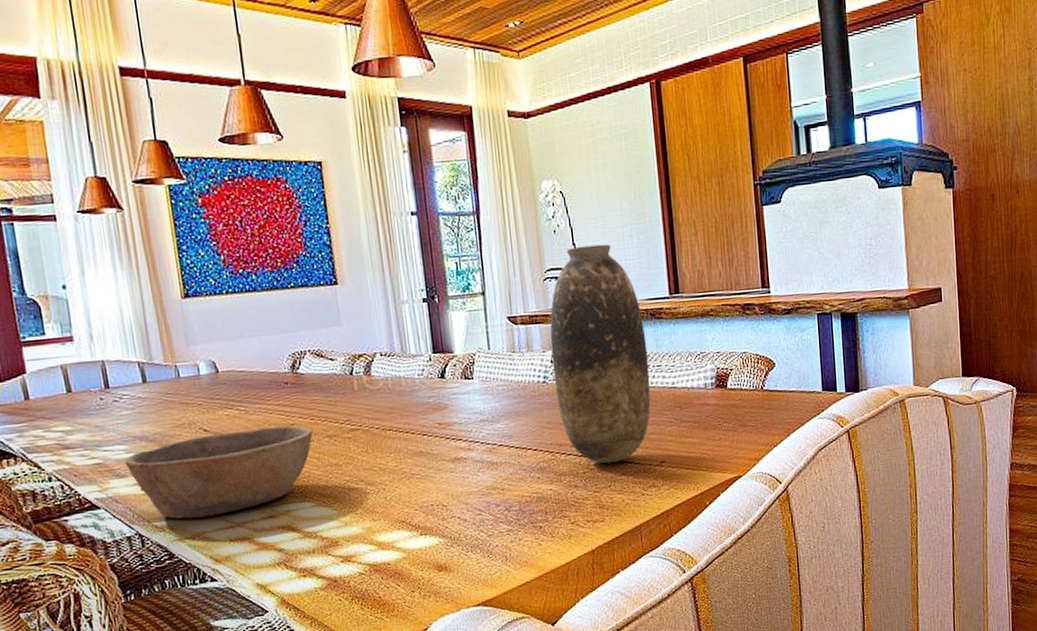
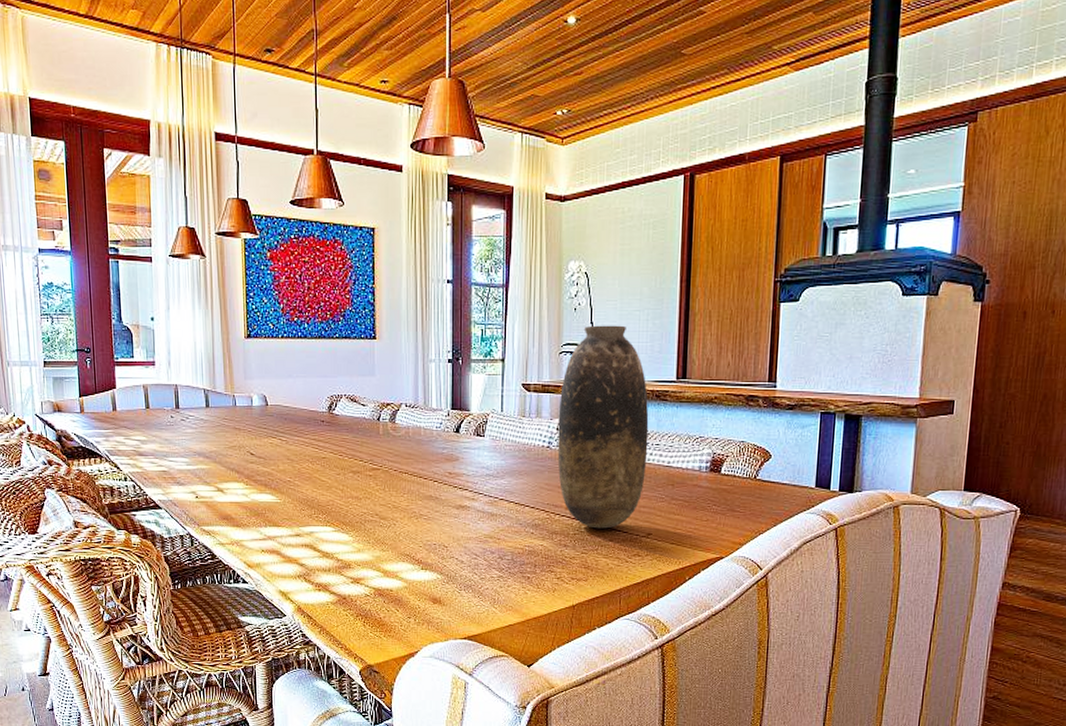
bowl: present [124,425,313,519] -> none [184,457,340,528]

